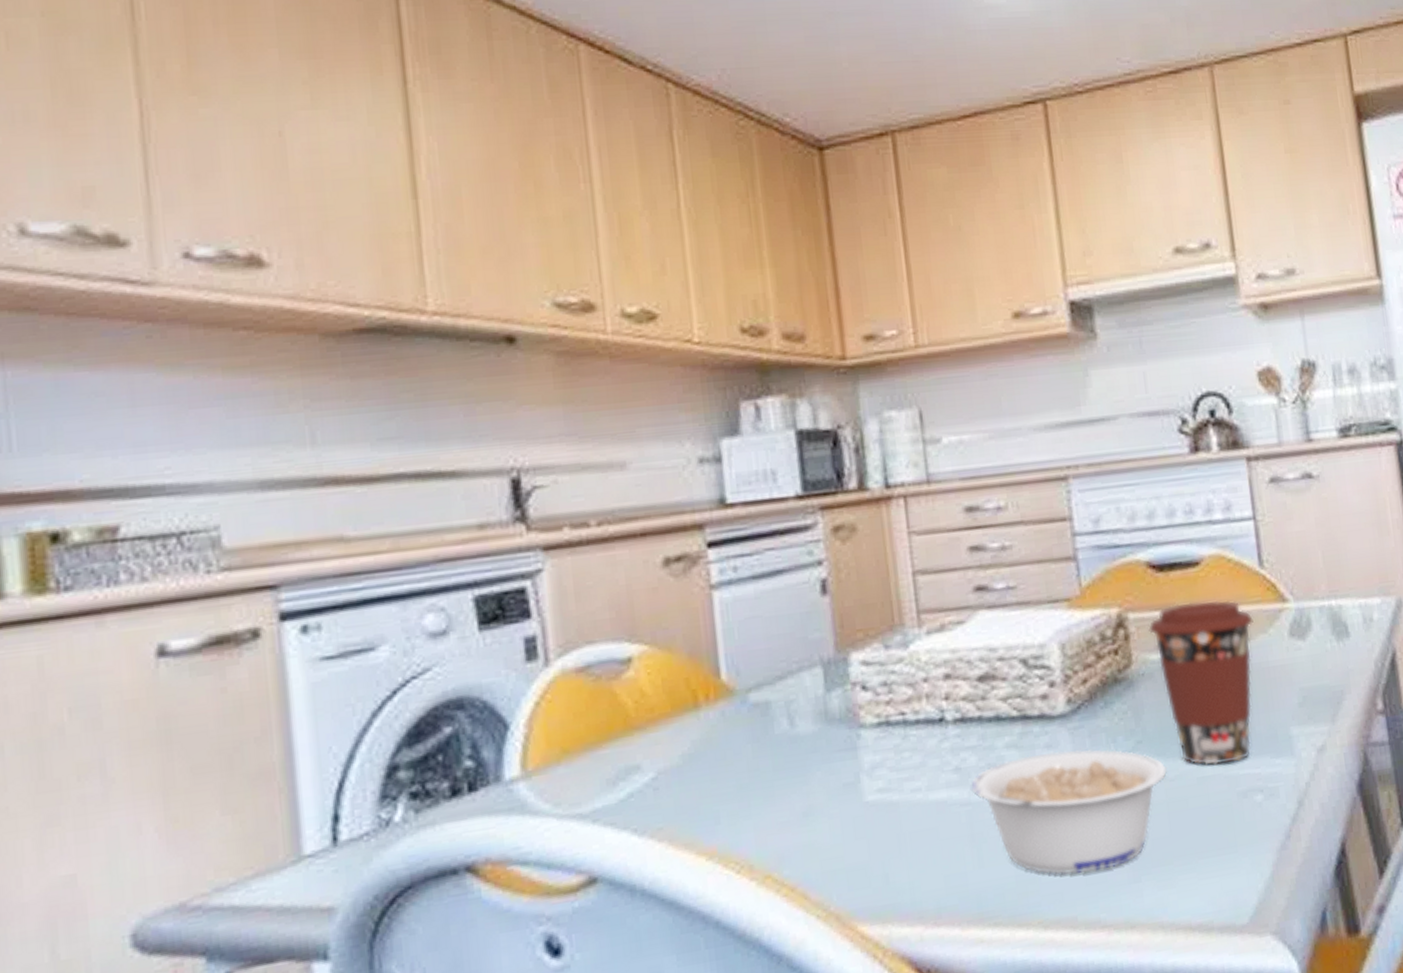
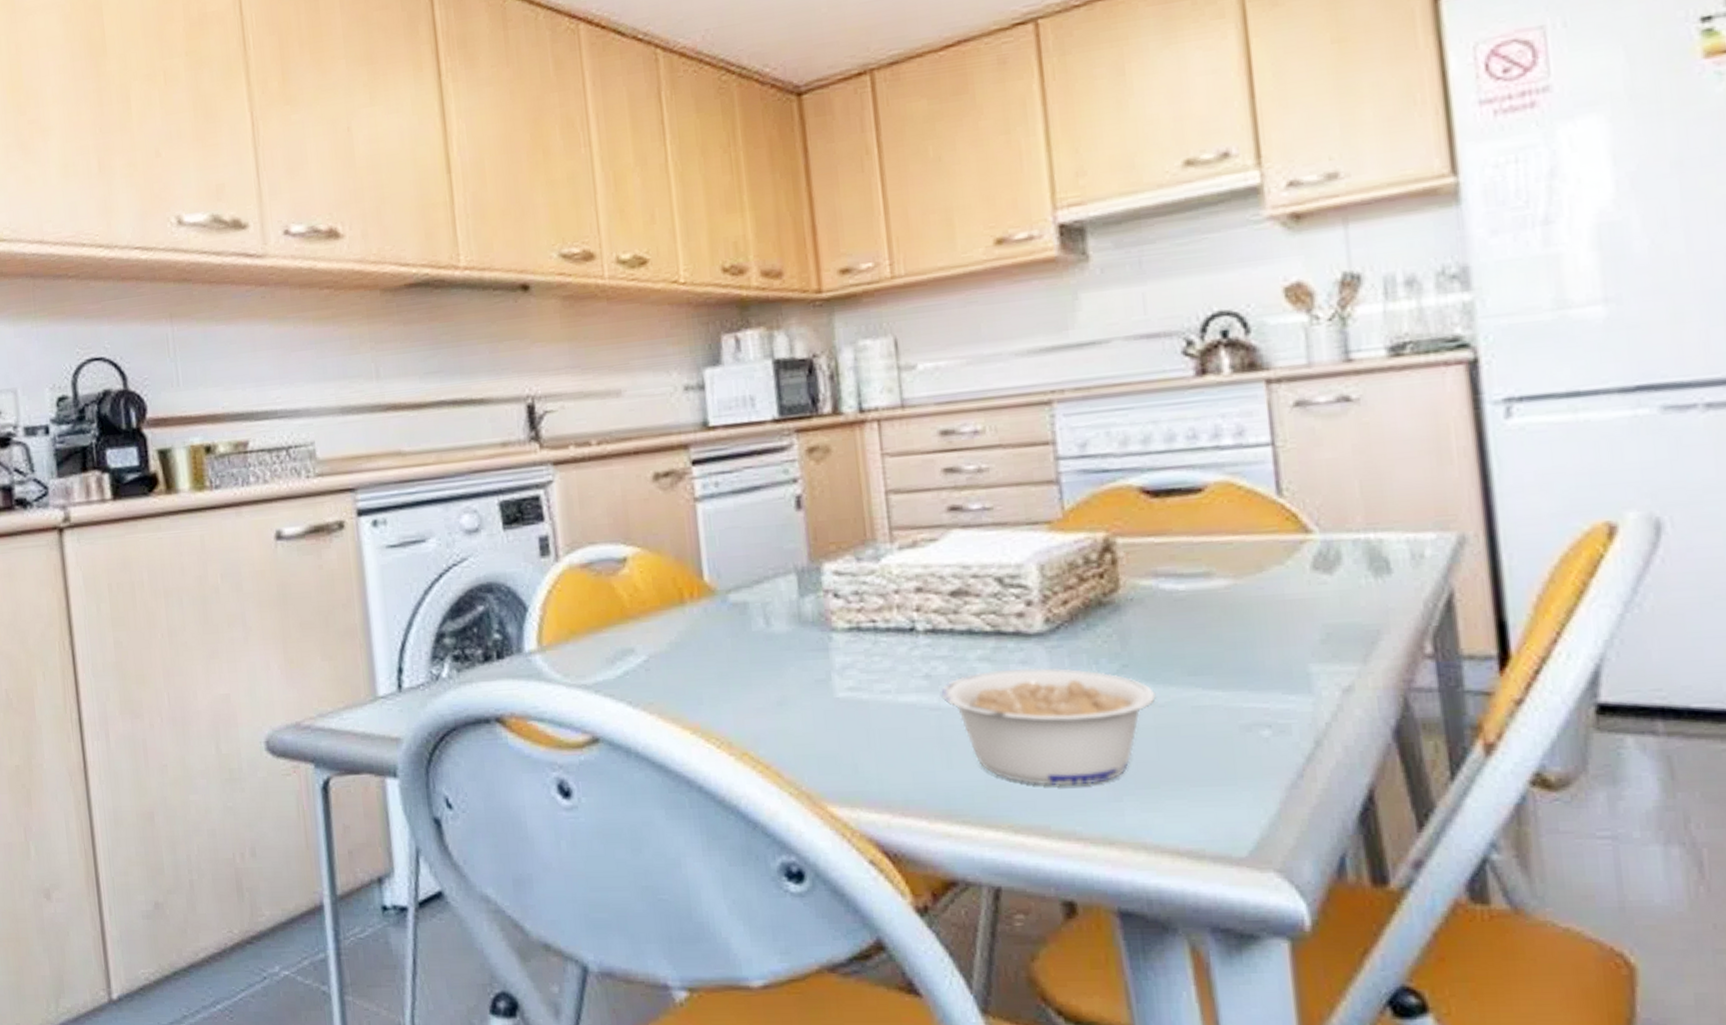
coffee cup: present [1148,600,1254,766] -> none [1139,528,1267,696]

